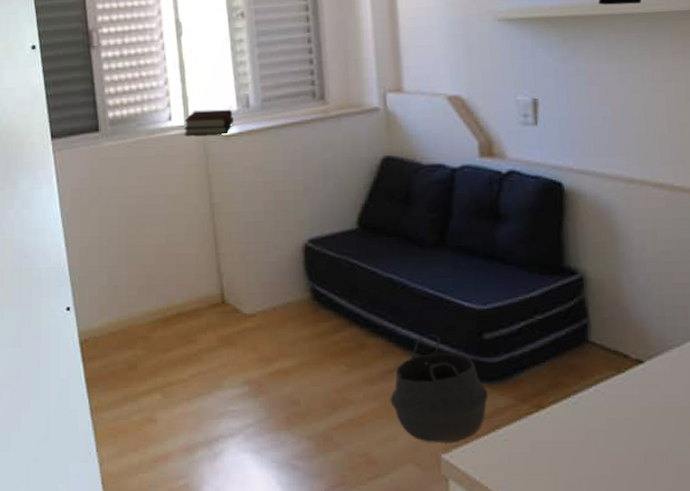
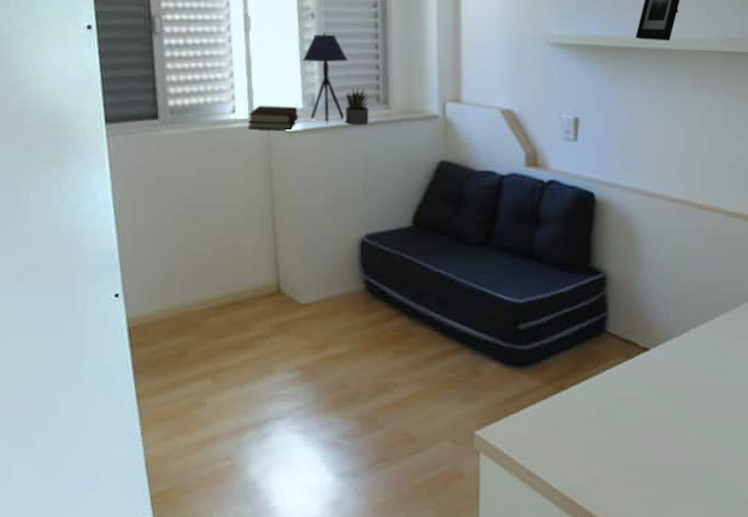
table lamp: none [234,30,281,123] -> present [302,32,349,122]
succulent plant: none [280,85,306,125] -> present [345,88,369,126]
woven basket: present [390,334,489,442] -> none [432,324,519,421]

